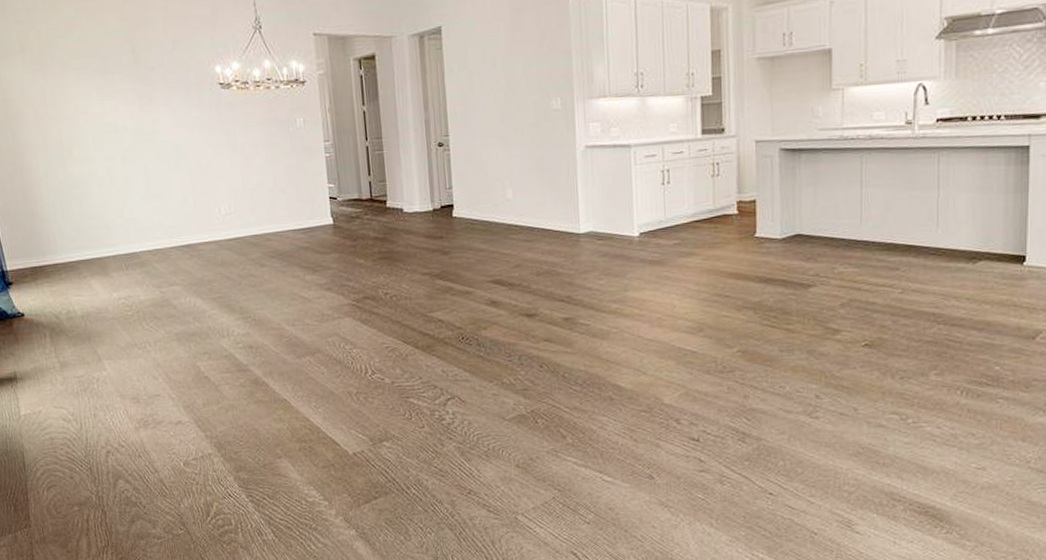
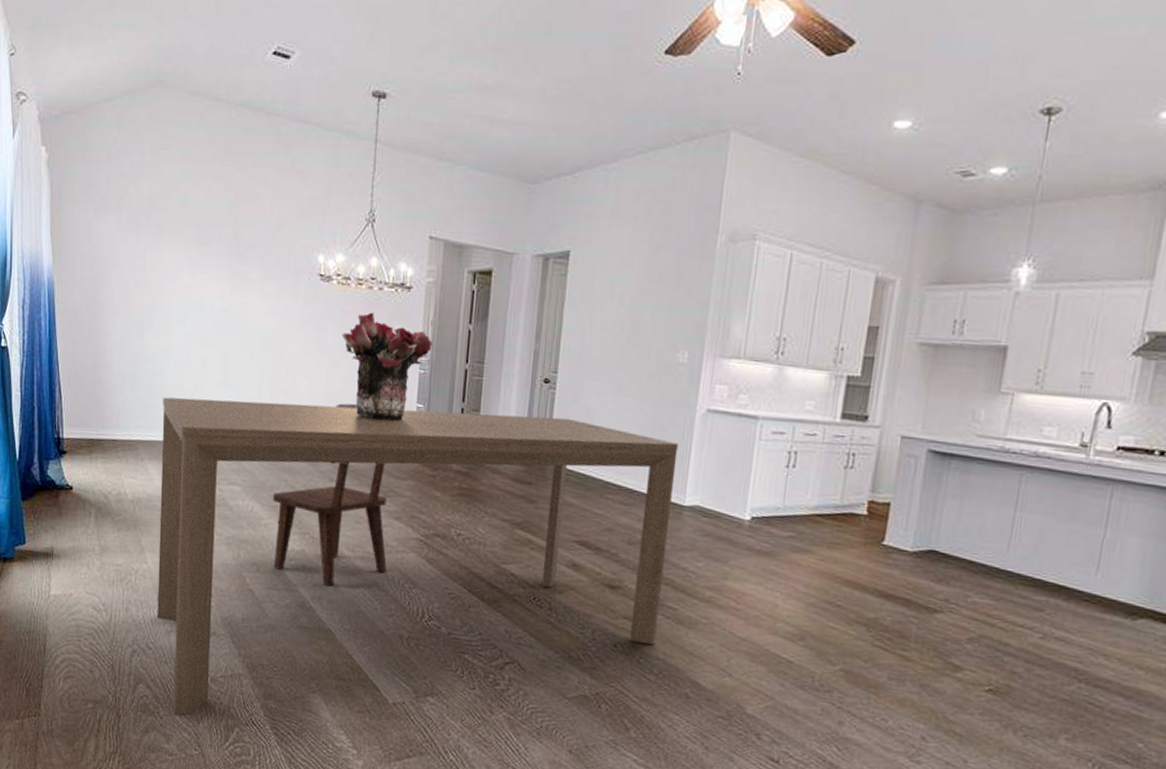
dining table: none [94,174,575,502] -> present [157,397,679,717]
dining chair: none [212,193,327,361] -> present [273,403,387,587]
bouquet: none [249,109,333,205] -> present [342,312,432,421]

